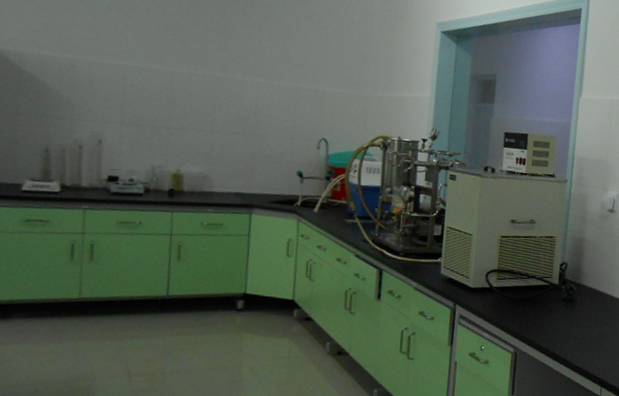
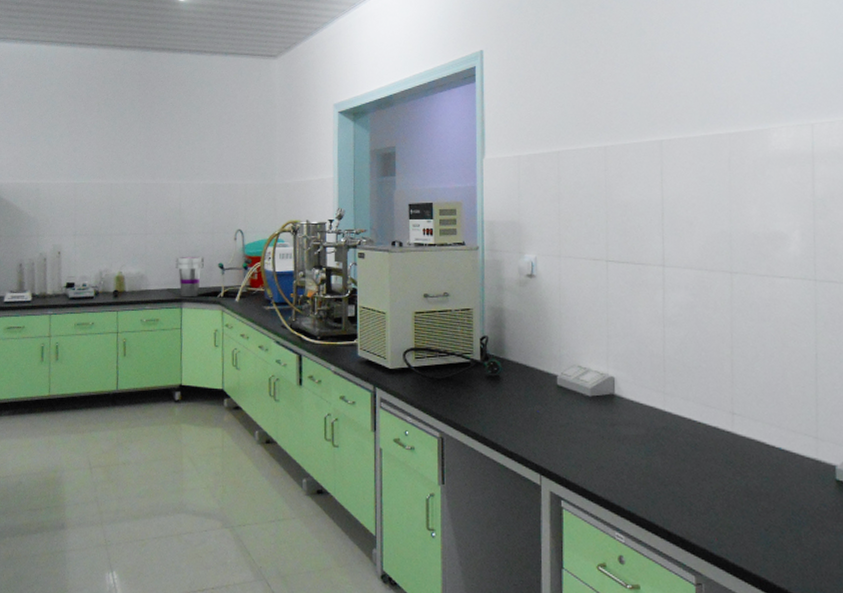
container: none [246,159,281,204] -> present [175,256,204,298]

